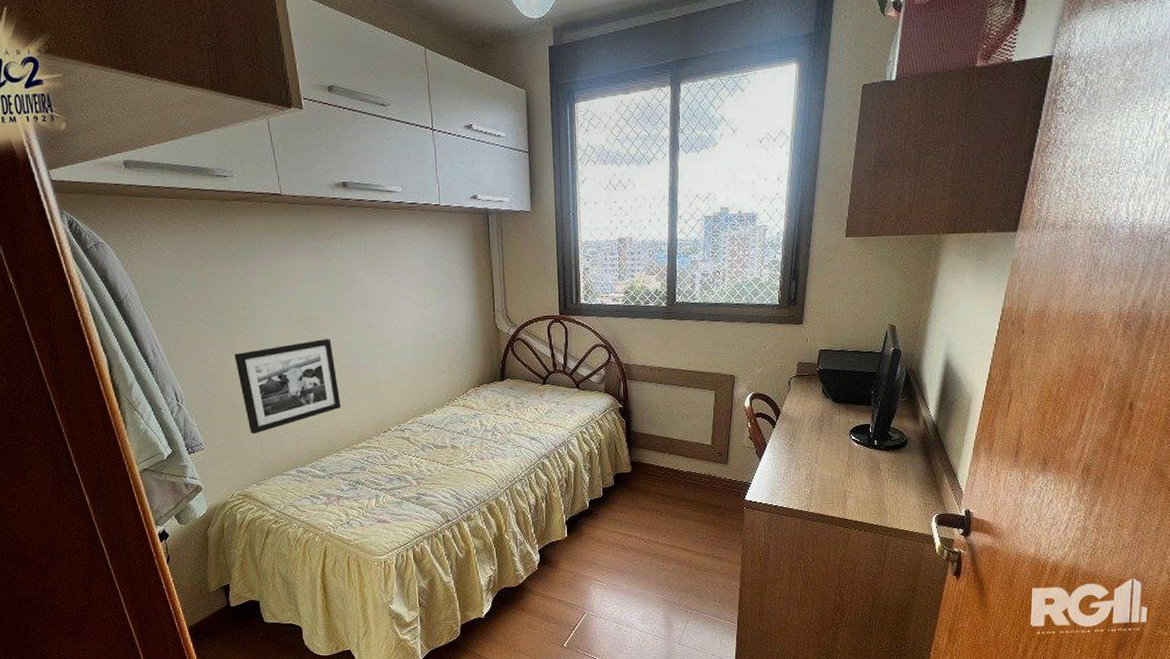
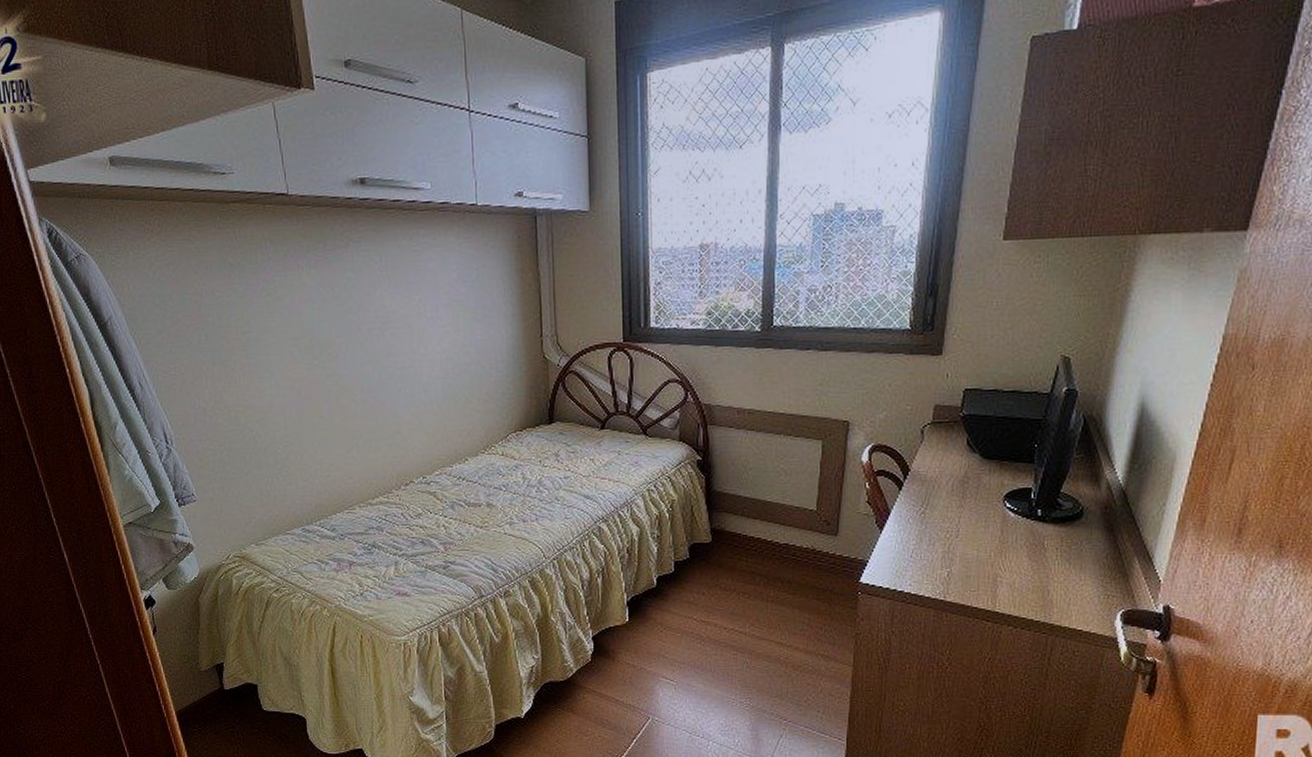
picture frame: present [234,339,342,434] -> none [232,370,356,485]

